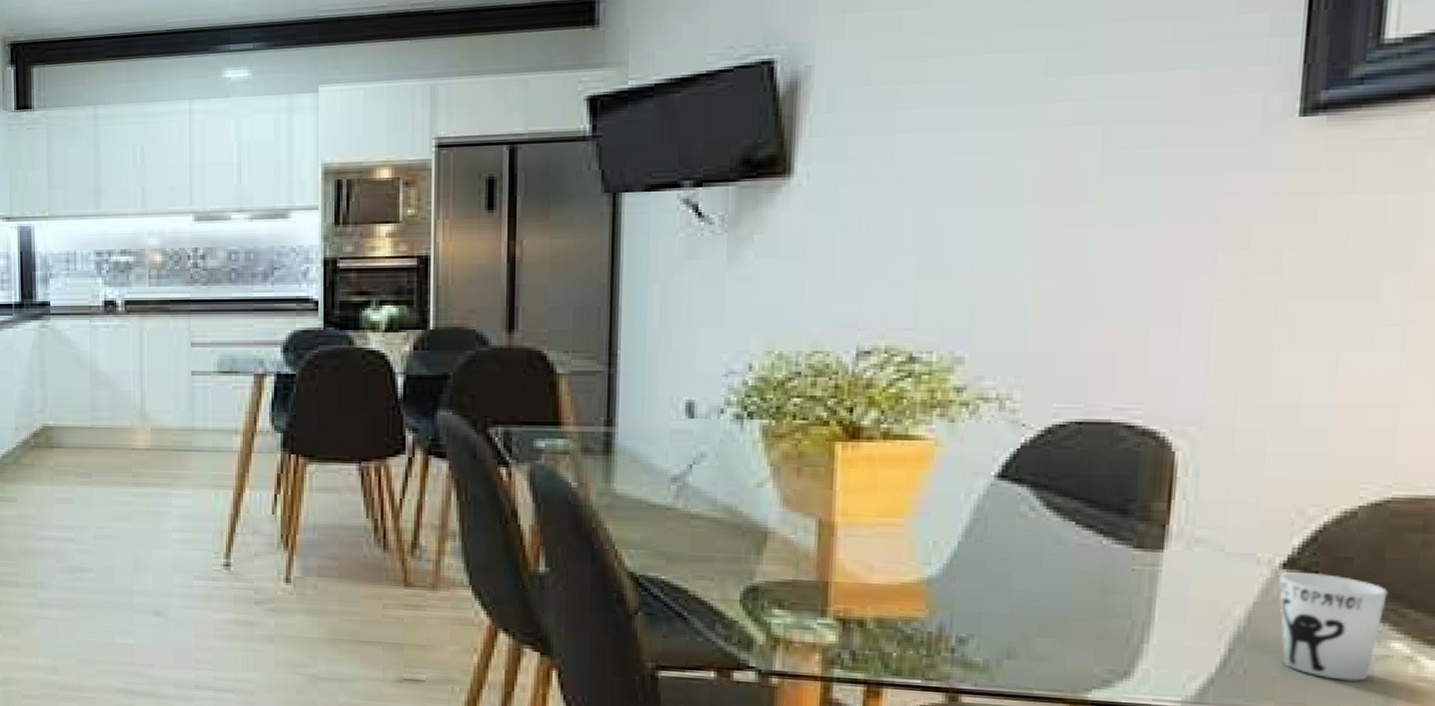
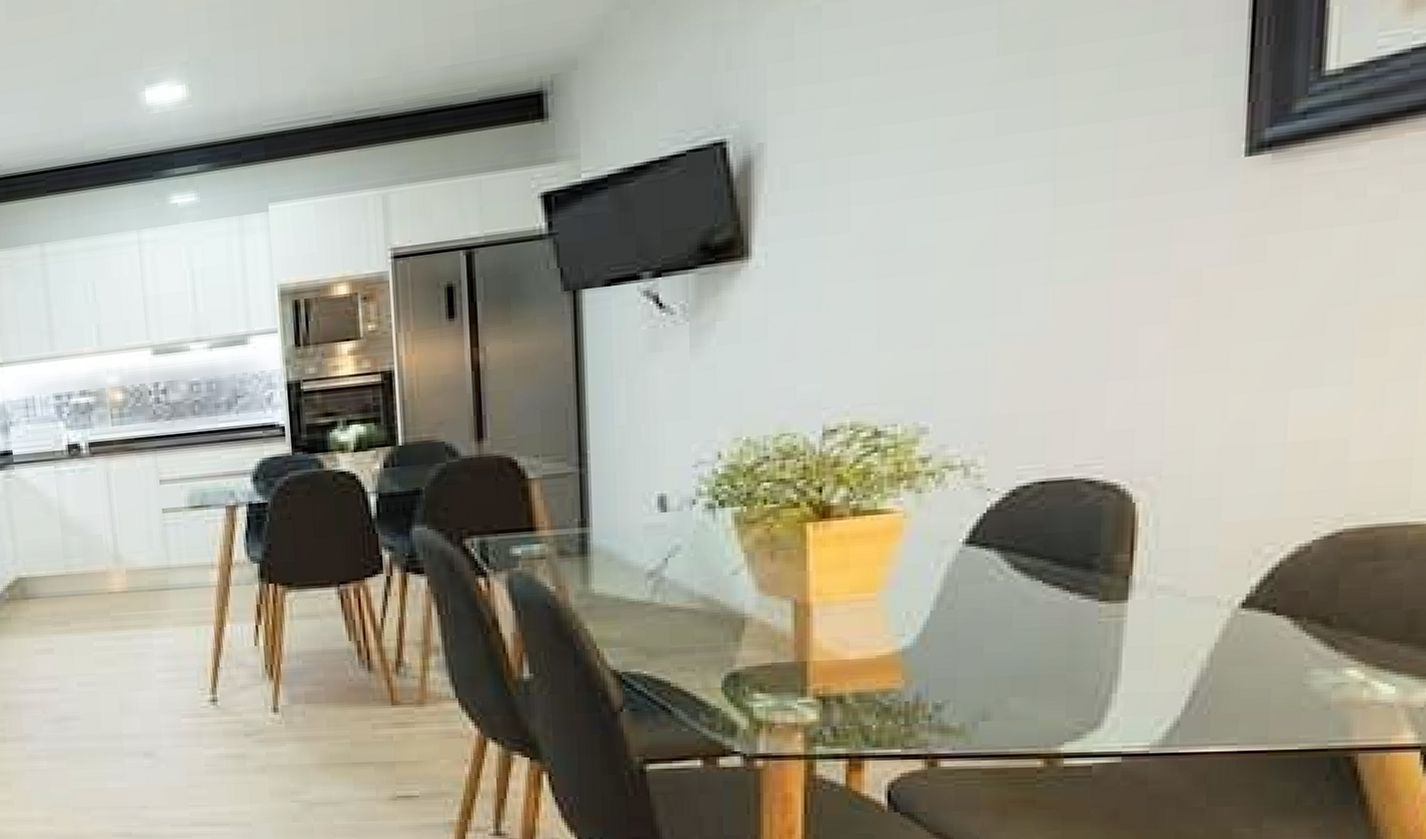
cup: present [1279,572,1388,682] -> none [1239,609,1342,711]

